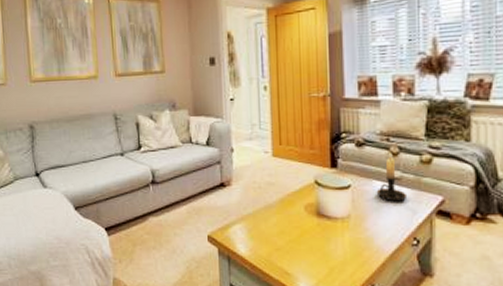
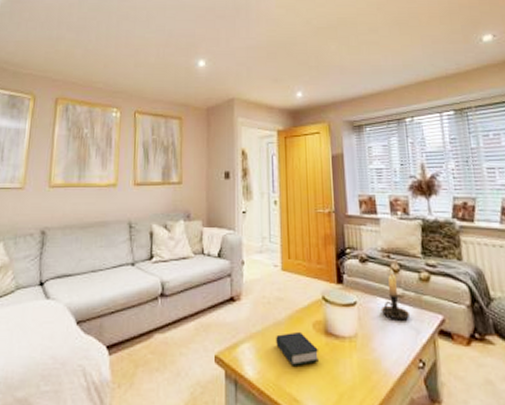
book: none [267,213,311,244] -> present [276,331,320,366]

